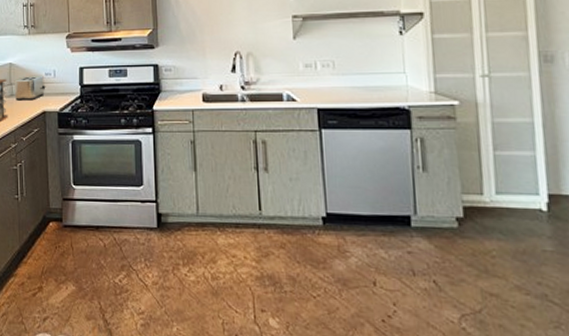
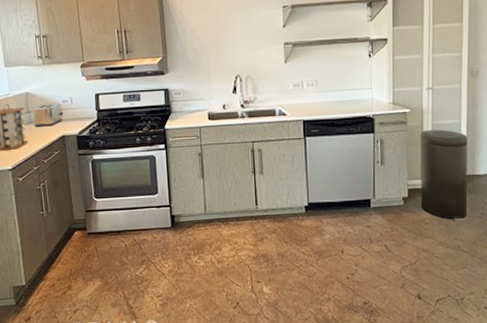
pedal bin: none [475,130,555,259] -> present [420,129,468,221]

